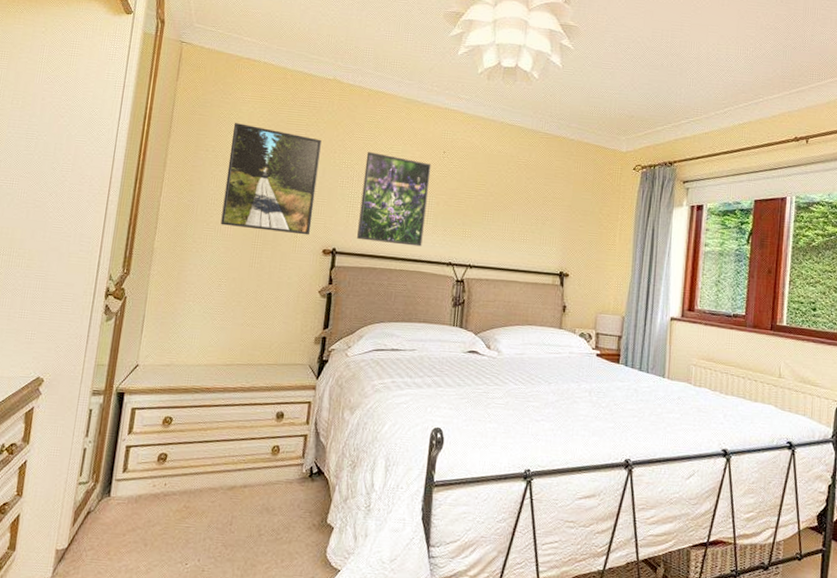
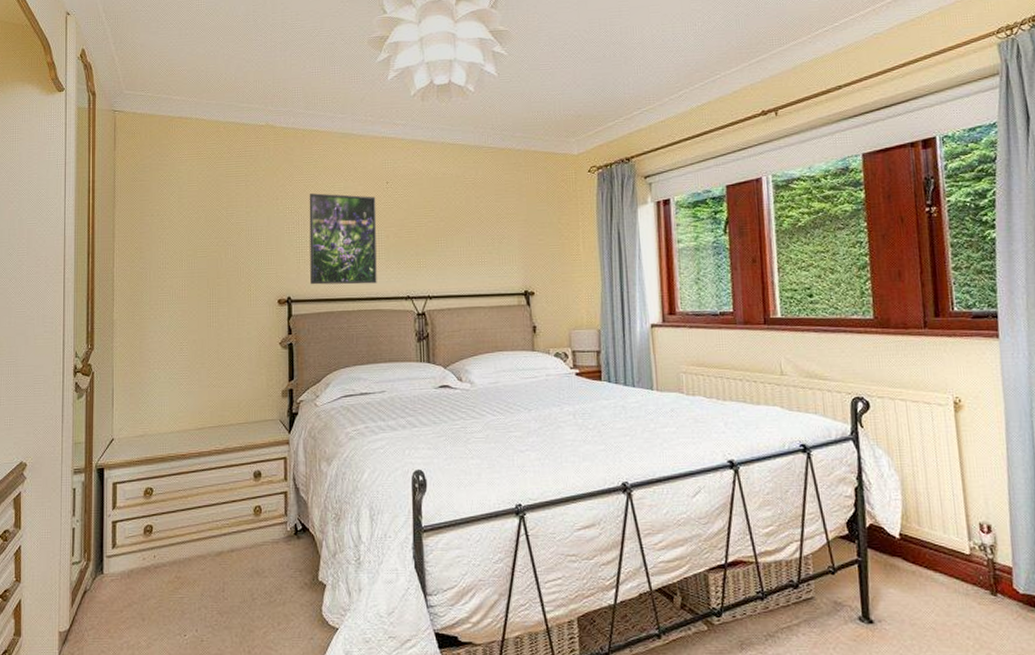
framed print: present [220,123,321,235] -> none [174,183,263,288]

